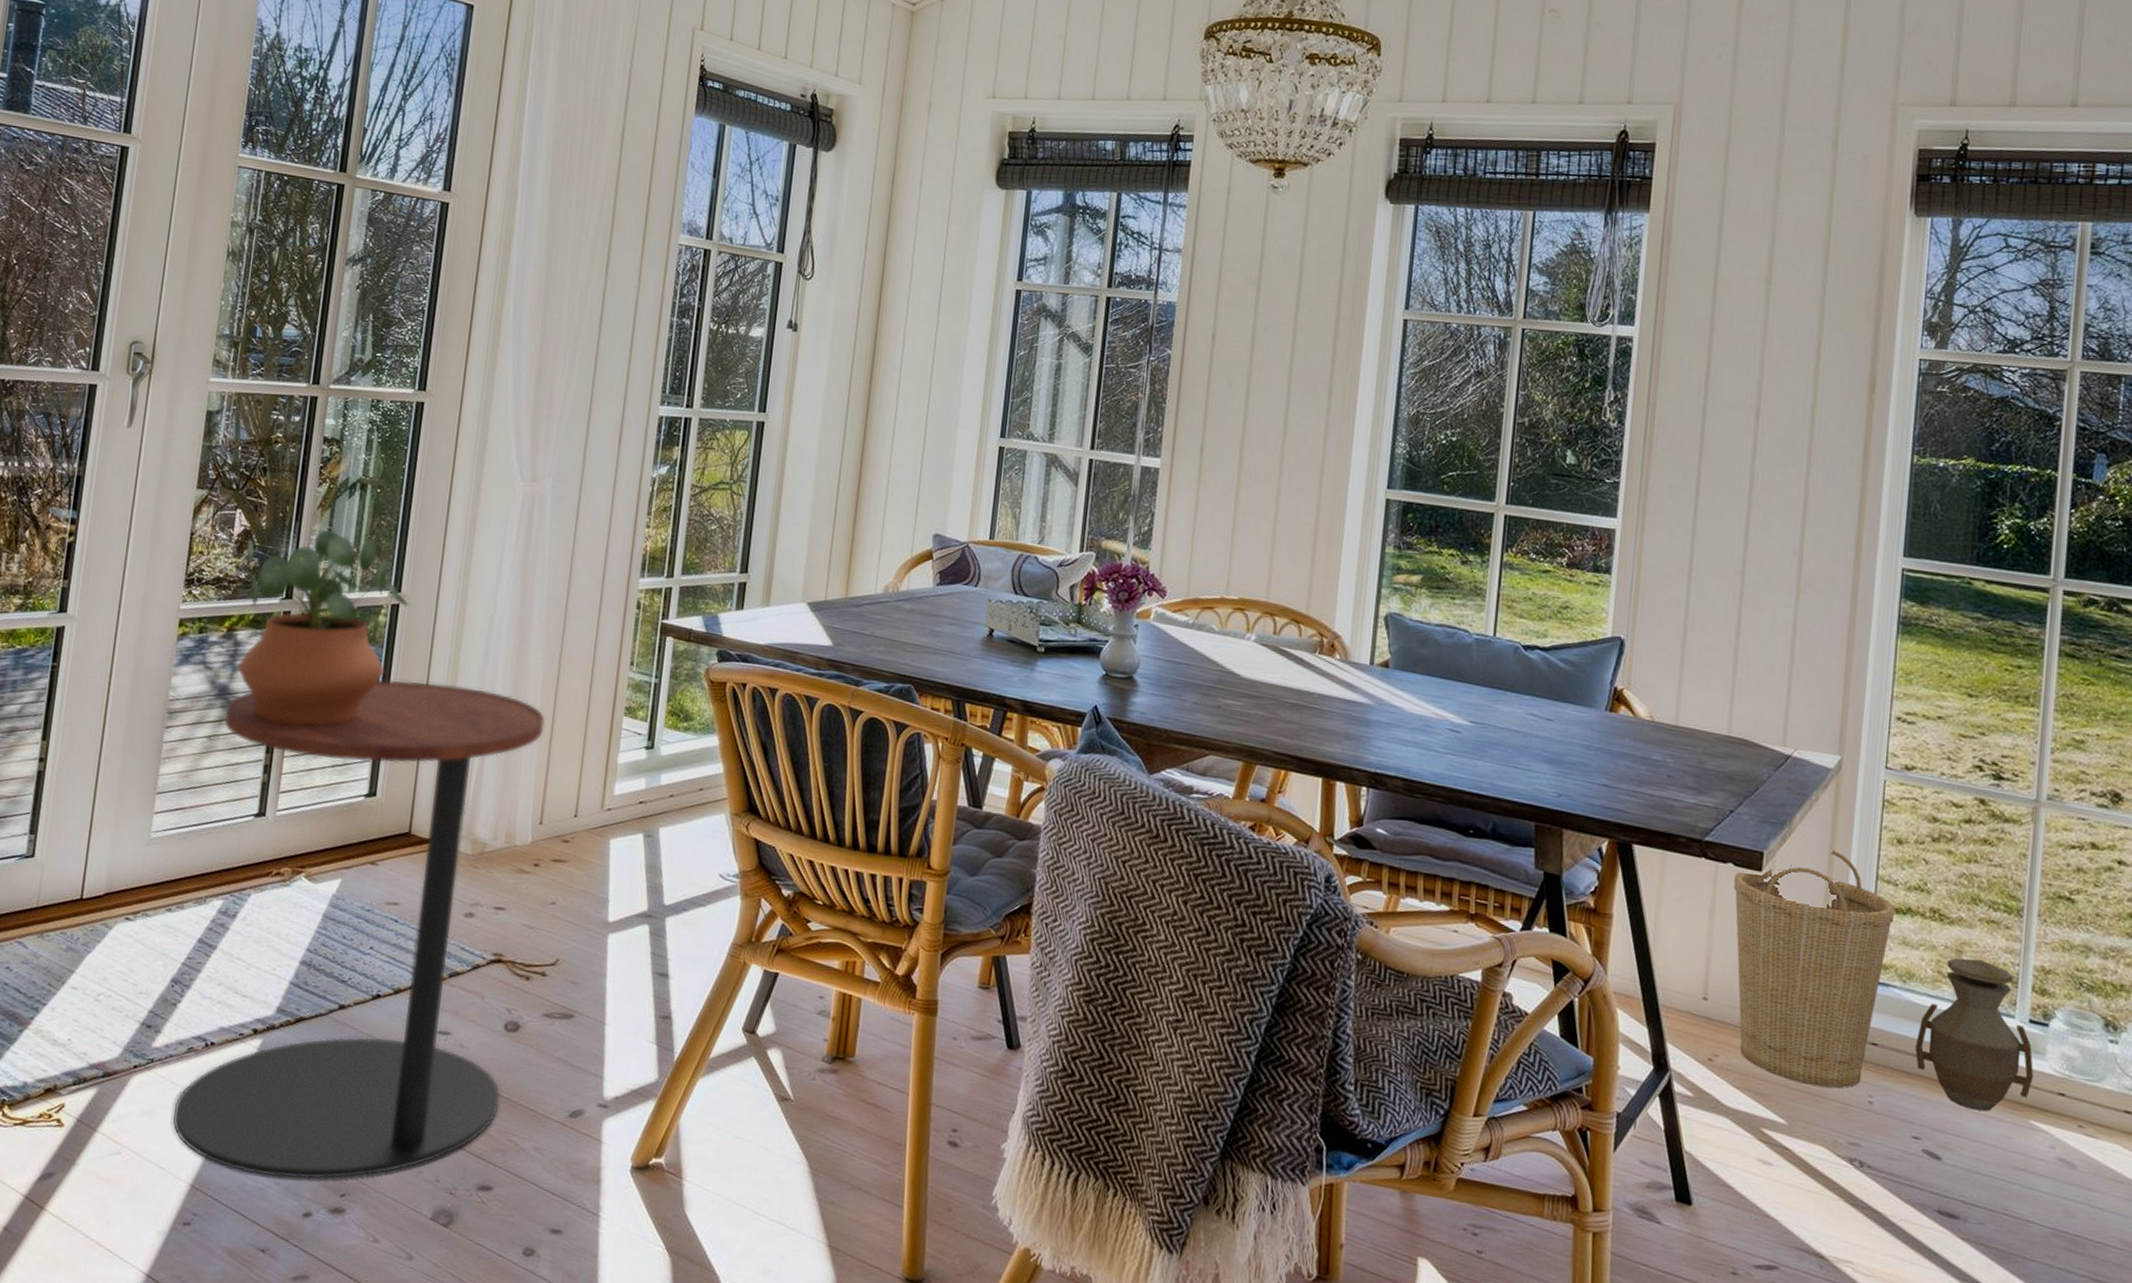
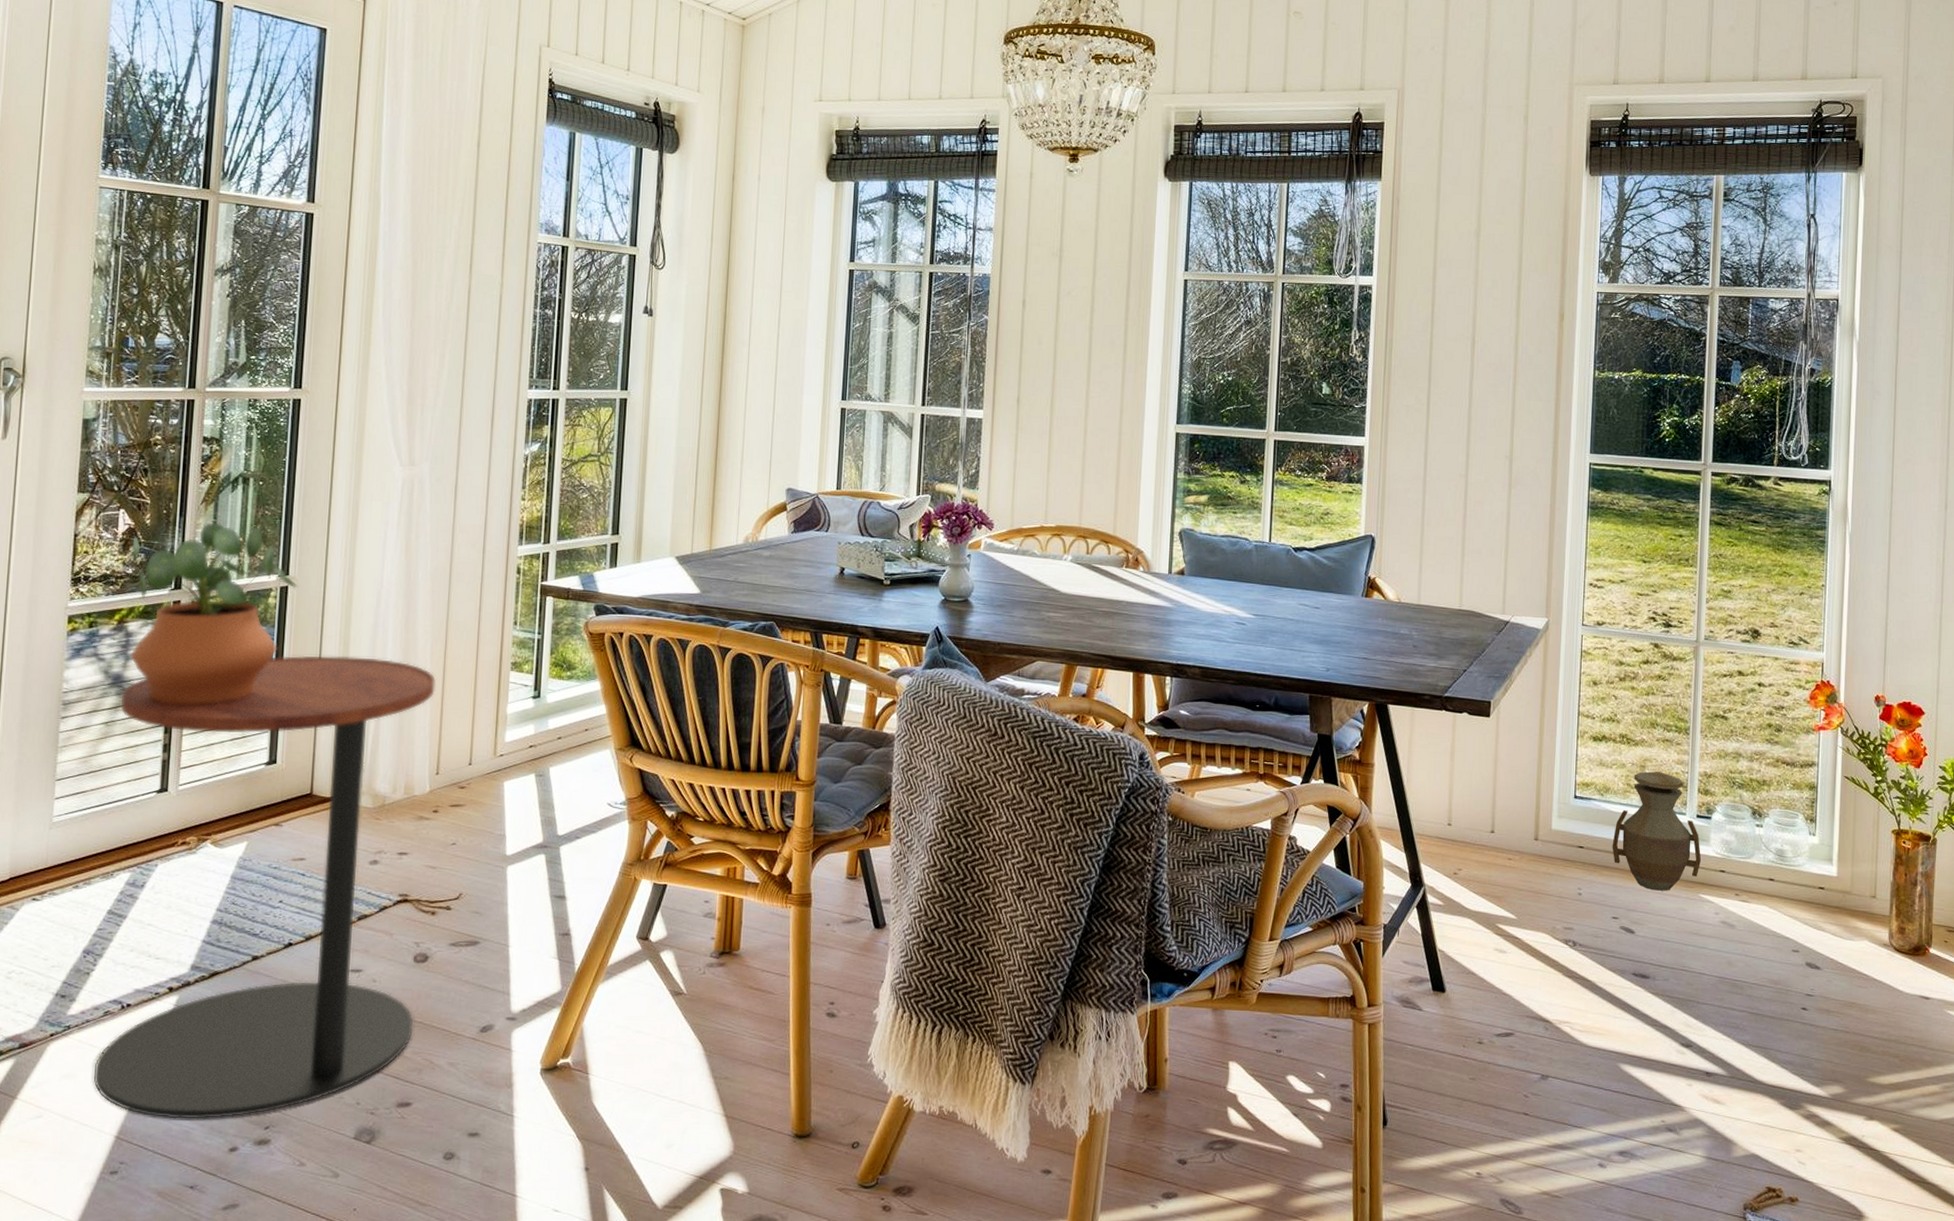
basket: present [1734,850,1895,1089] -> none [1468,694,1593,885]

